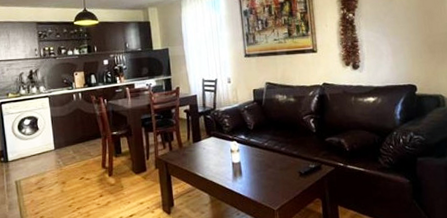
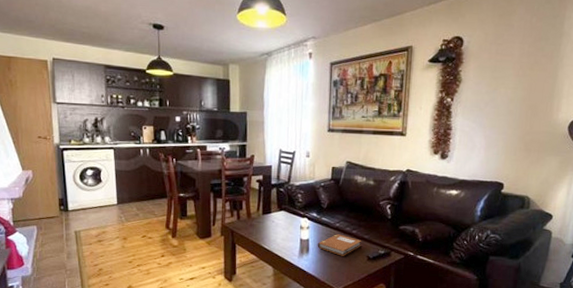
notebook: none [249,153,292,175] -> present [317,234,362,256]

